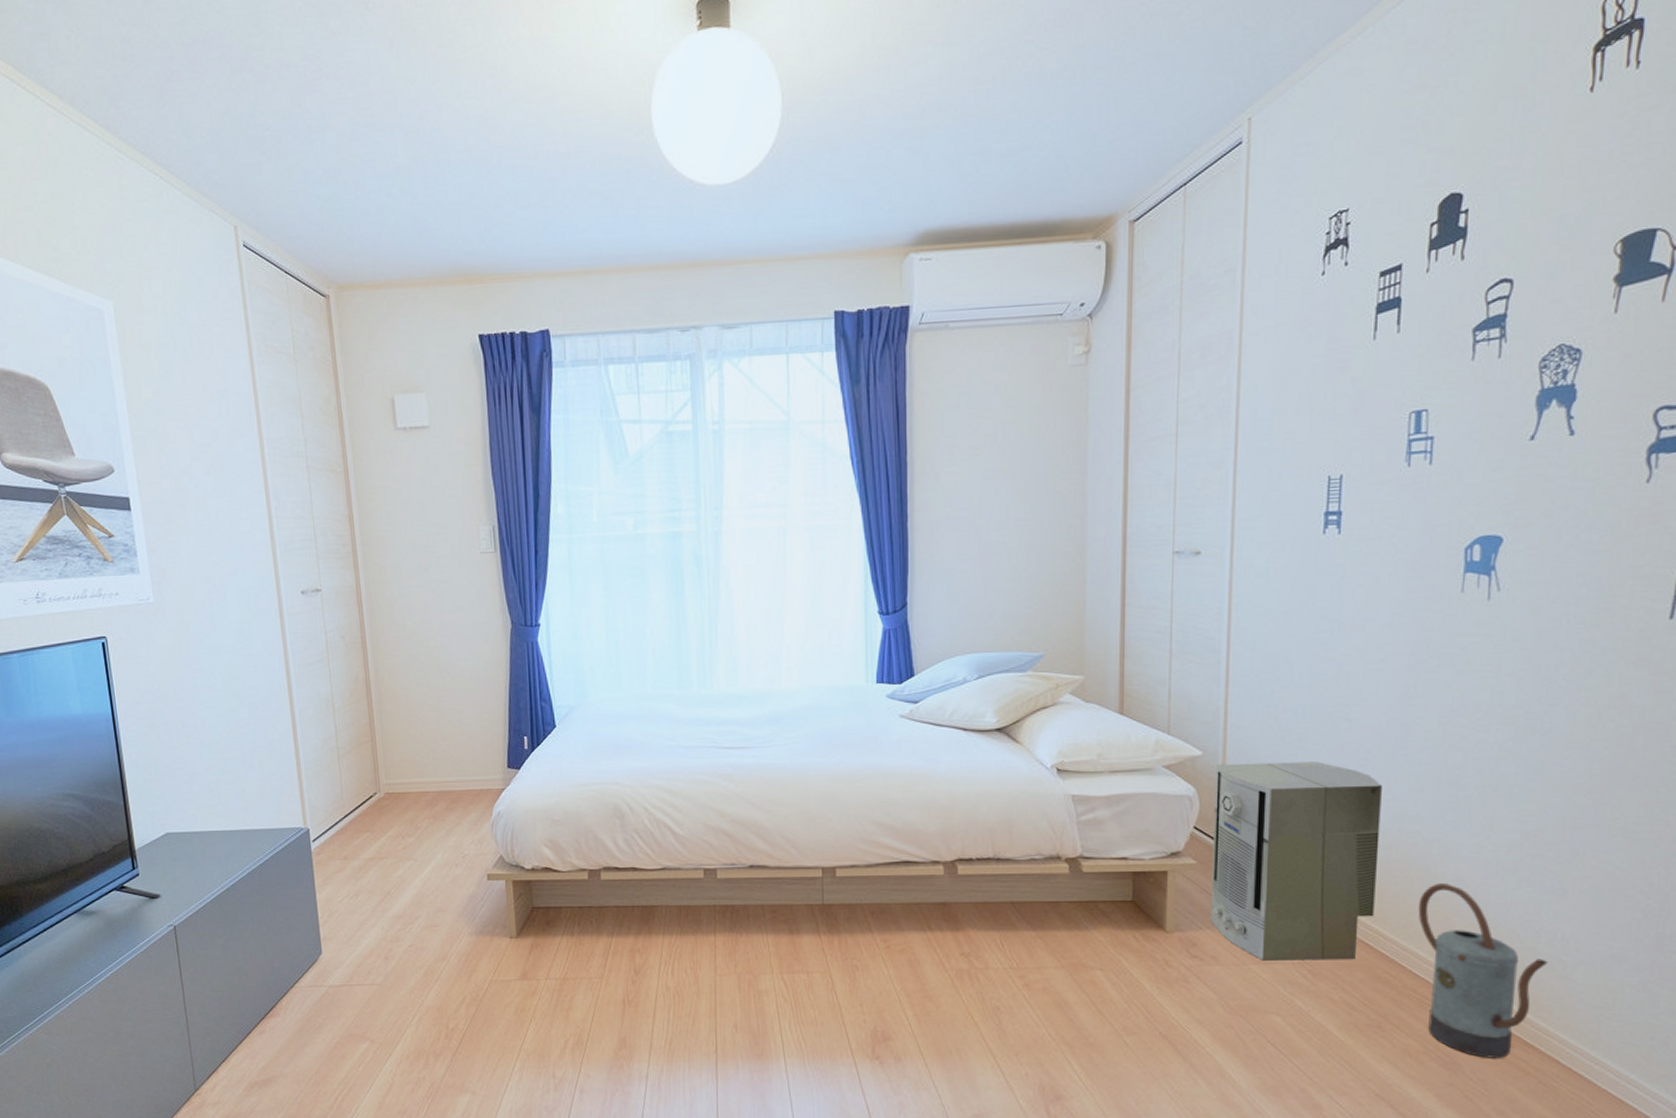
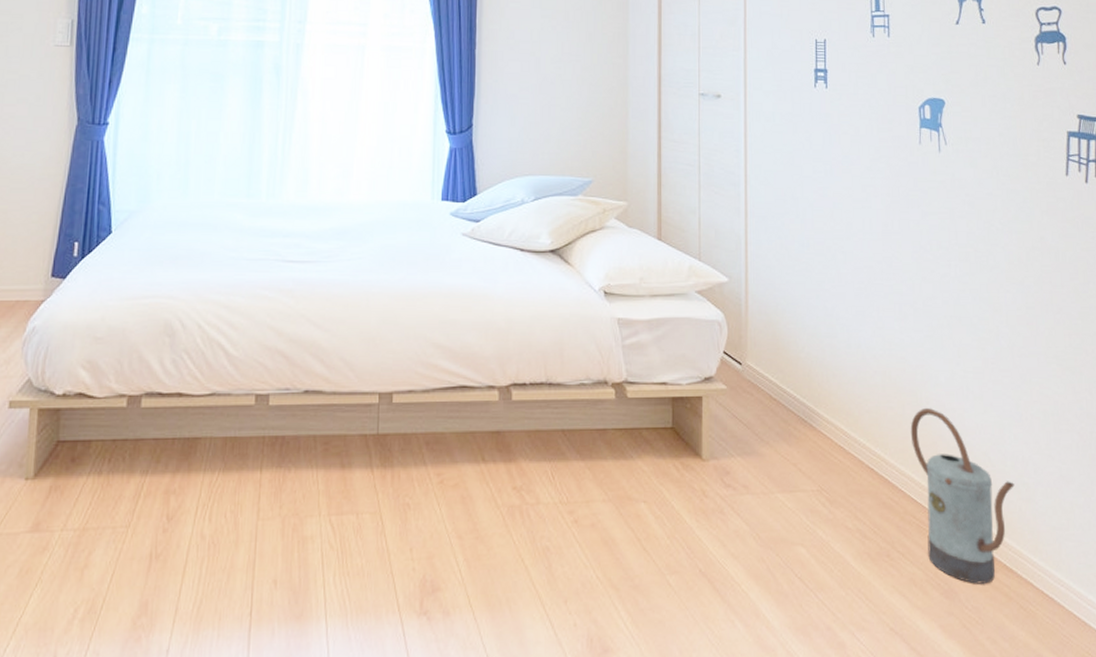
air purifier: present [1210,761,1382,961] -> none [740,290,876,489]

